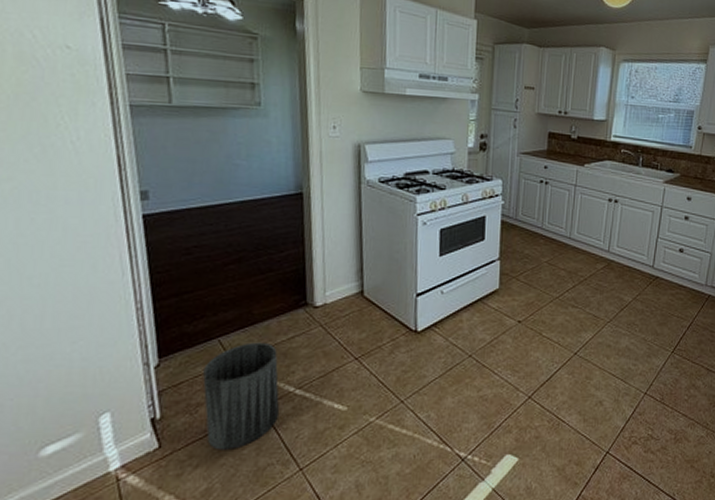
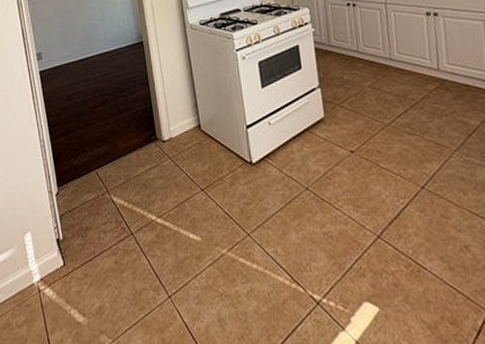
trash can: present [203,342,279,450] -> none [88,174,146,272]

